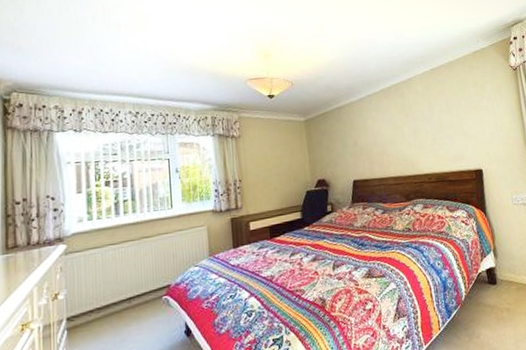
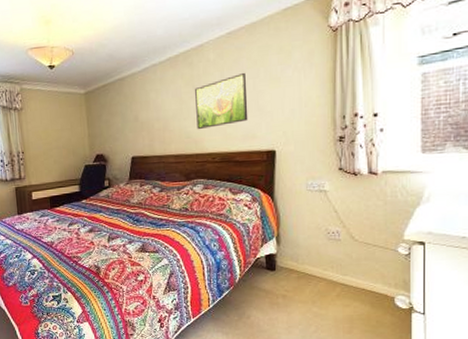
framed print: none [407,102,456,153] -> present [195,72,248,130]

